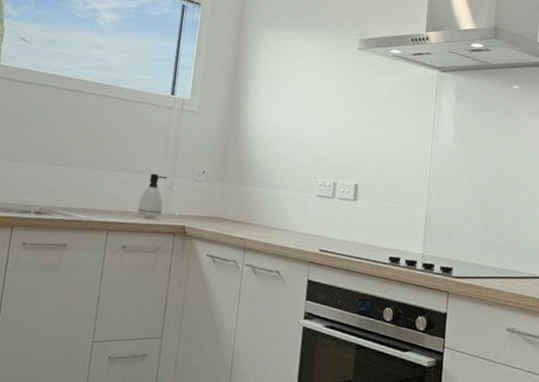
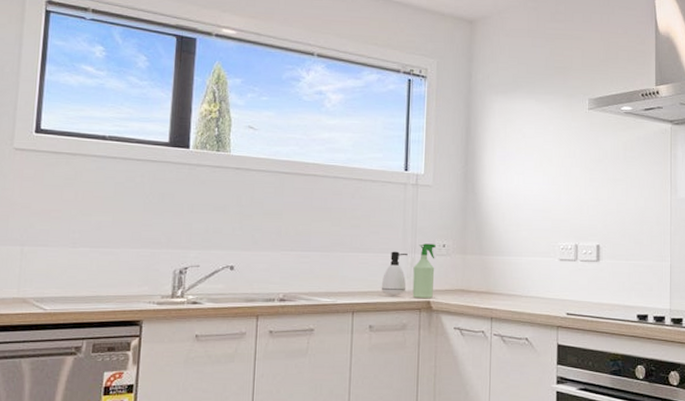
spray bottle: none [168,168,196,224] -> present [412,243,436,299]

